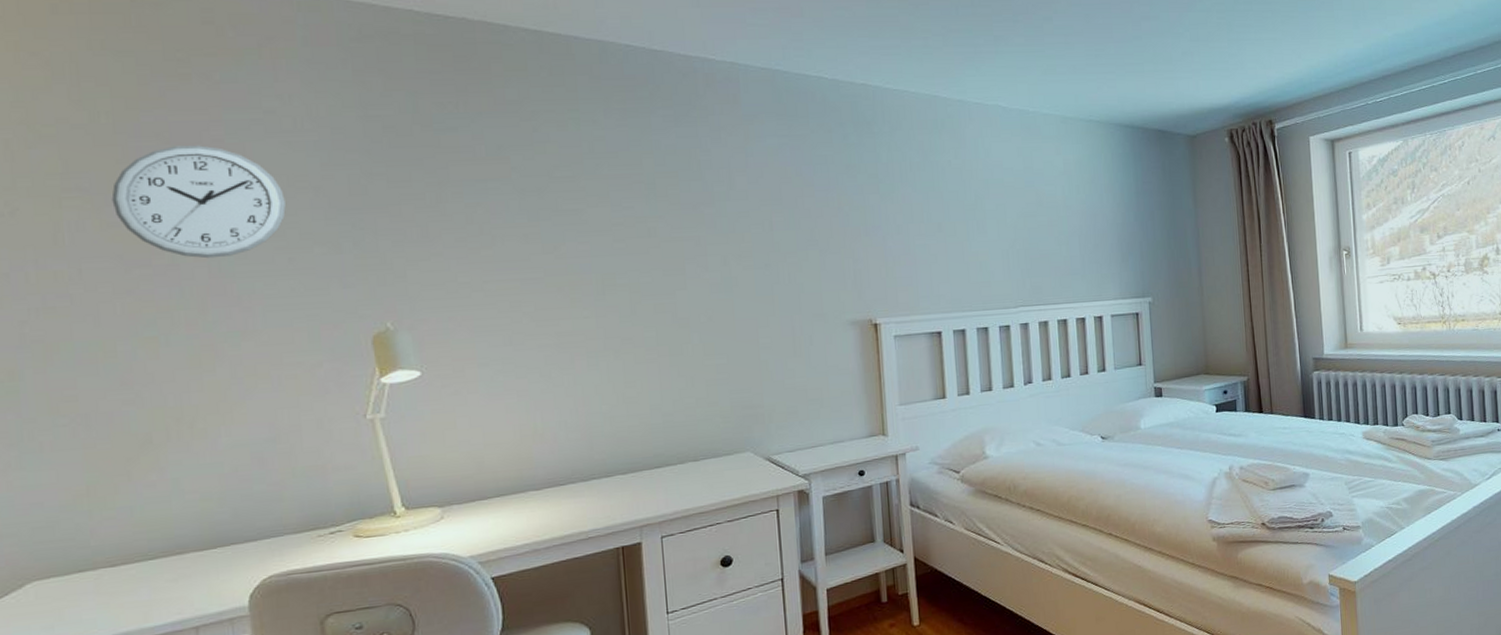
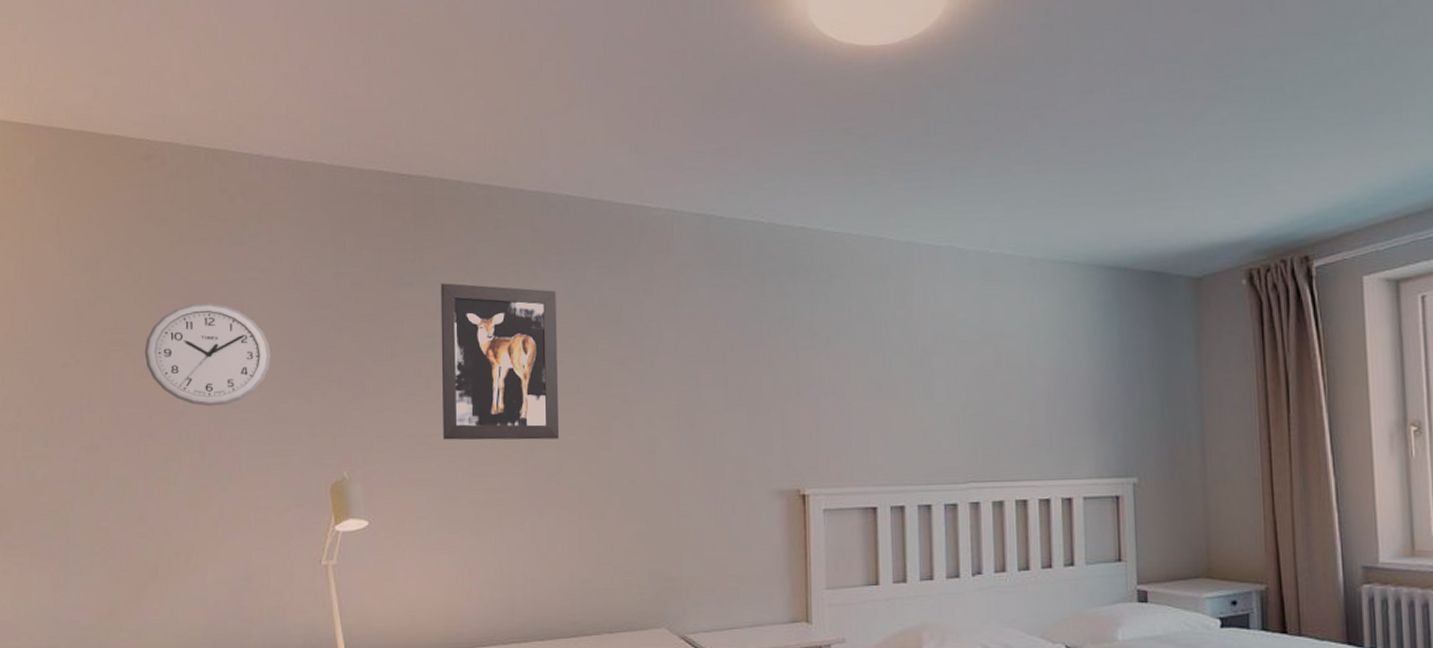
wall art: none [489,128,631,286] -> present [440,283,559,440]

